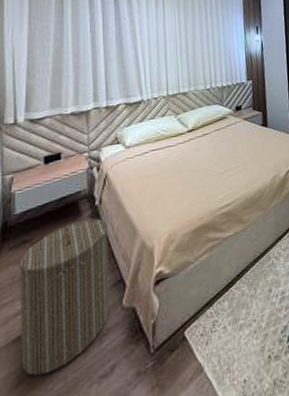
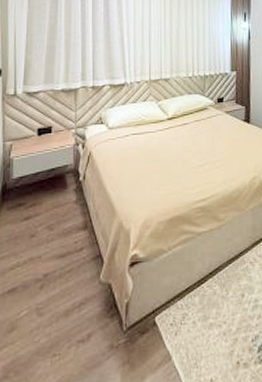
laundry hamper: present [19,218,109,376] -> none [14,193,90,327]

